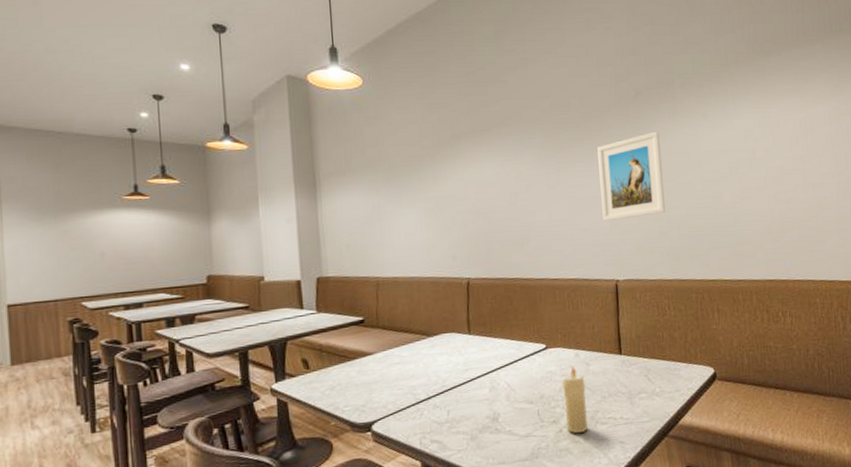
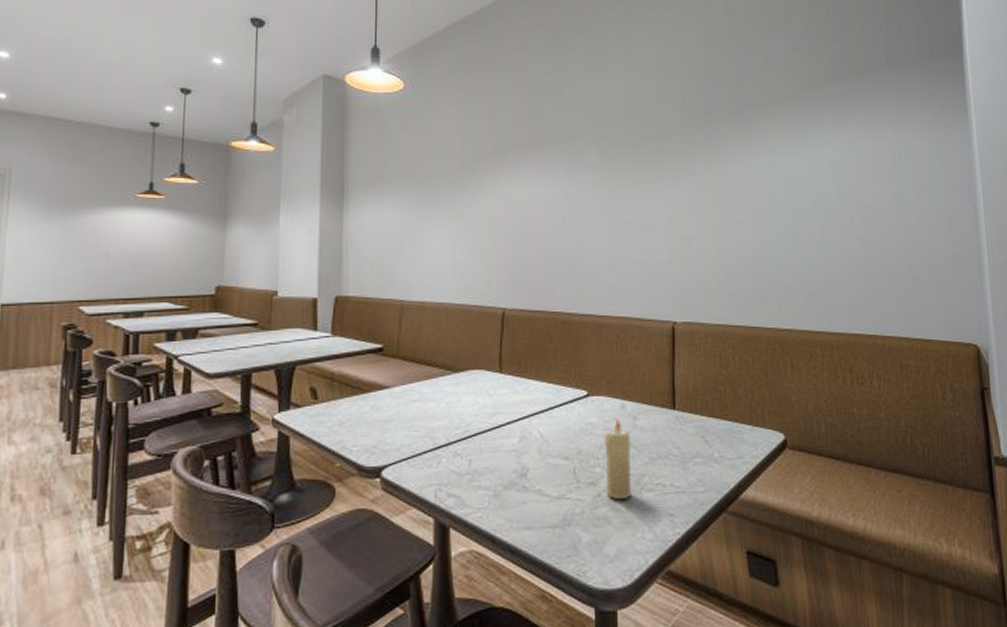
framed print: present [597,131,666,221] -> none [659,156,734,254]

